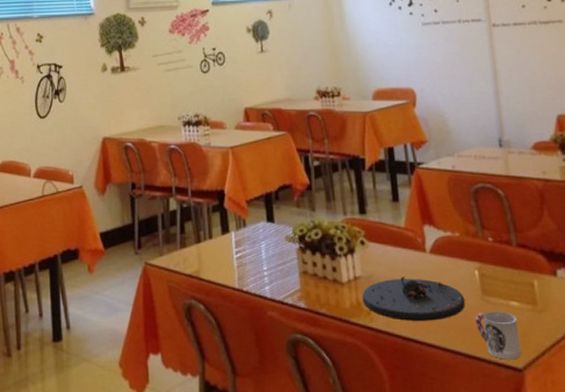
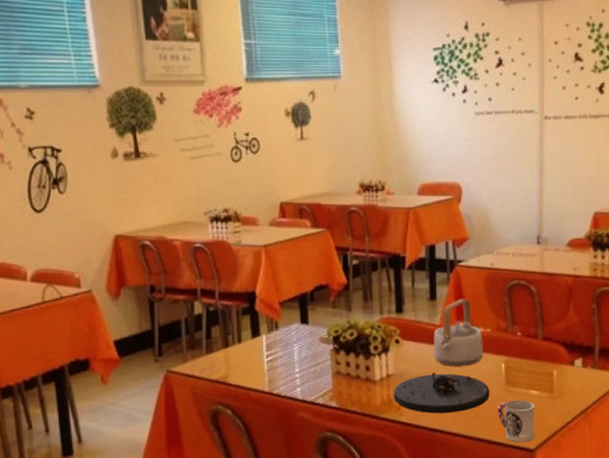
teapot: none [399,201,454,271] -> present [433,299,483,366]

